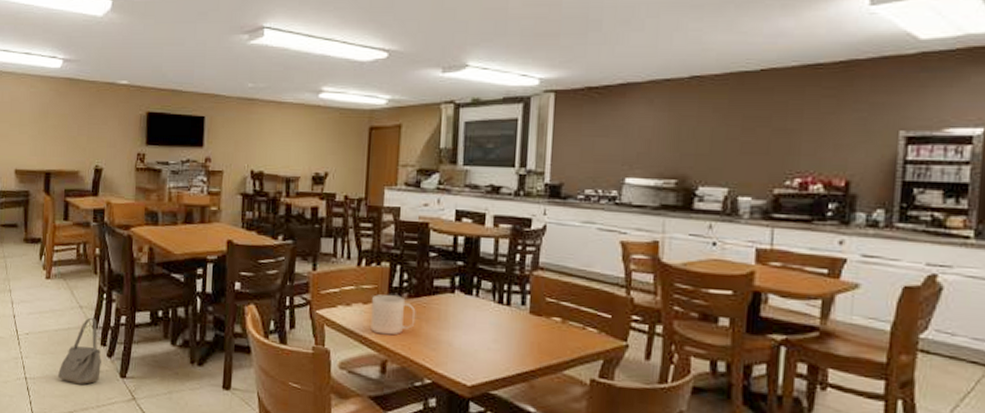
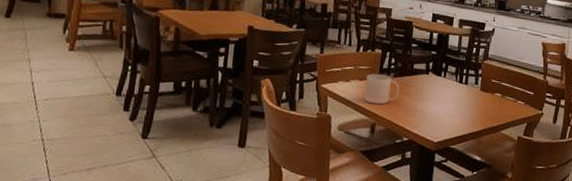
handbag: present [58,317,101,385] -> none [77,86,123,145]

